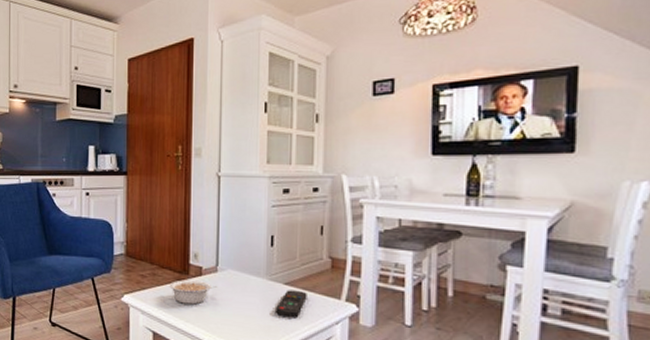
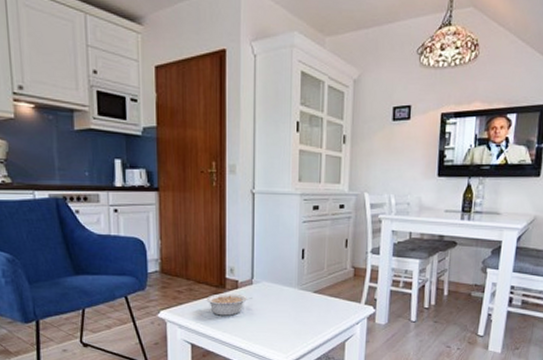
remote control: present [276,290,307,318] -> none [306,297,333,322]

